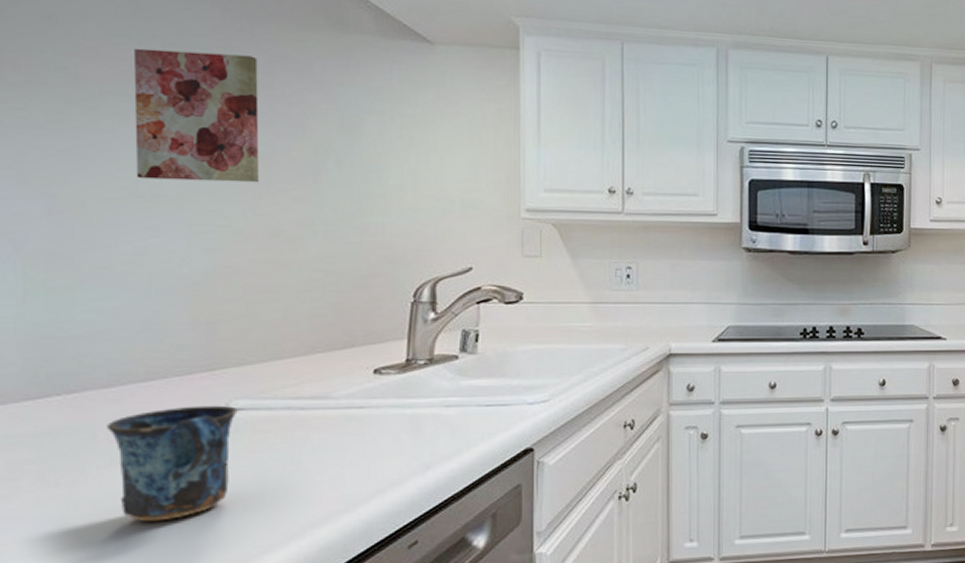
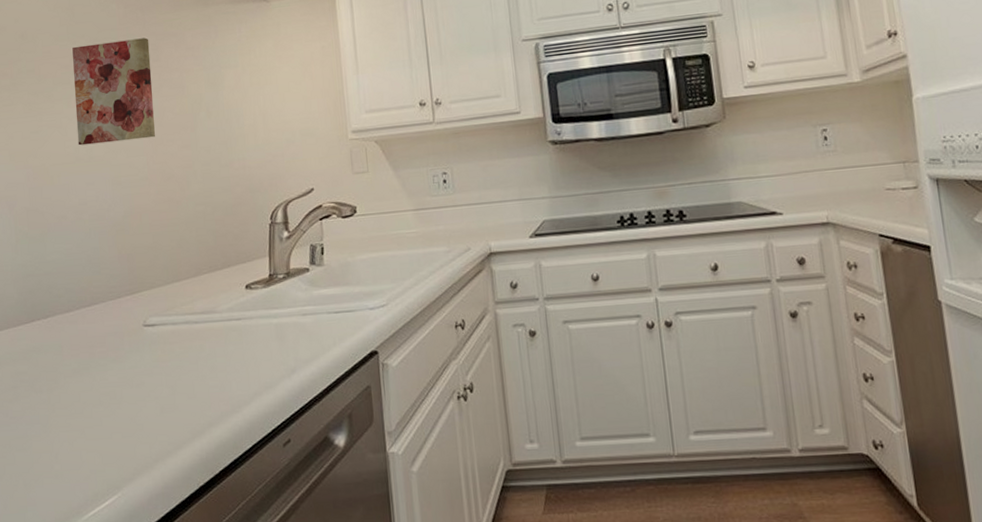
mug: present [107,405,238,522] -> none [69,322,152,422]

